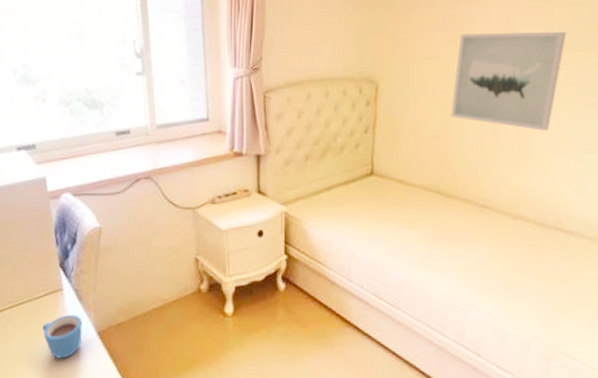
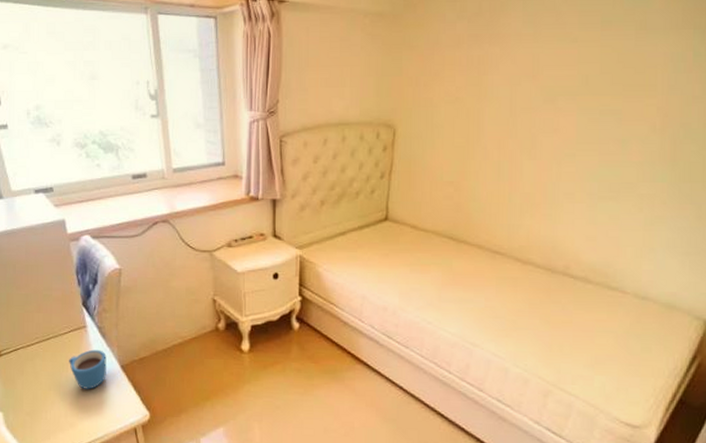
wall art: present [451,32,567,131] -> none [468,75,593,178]

